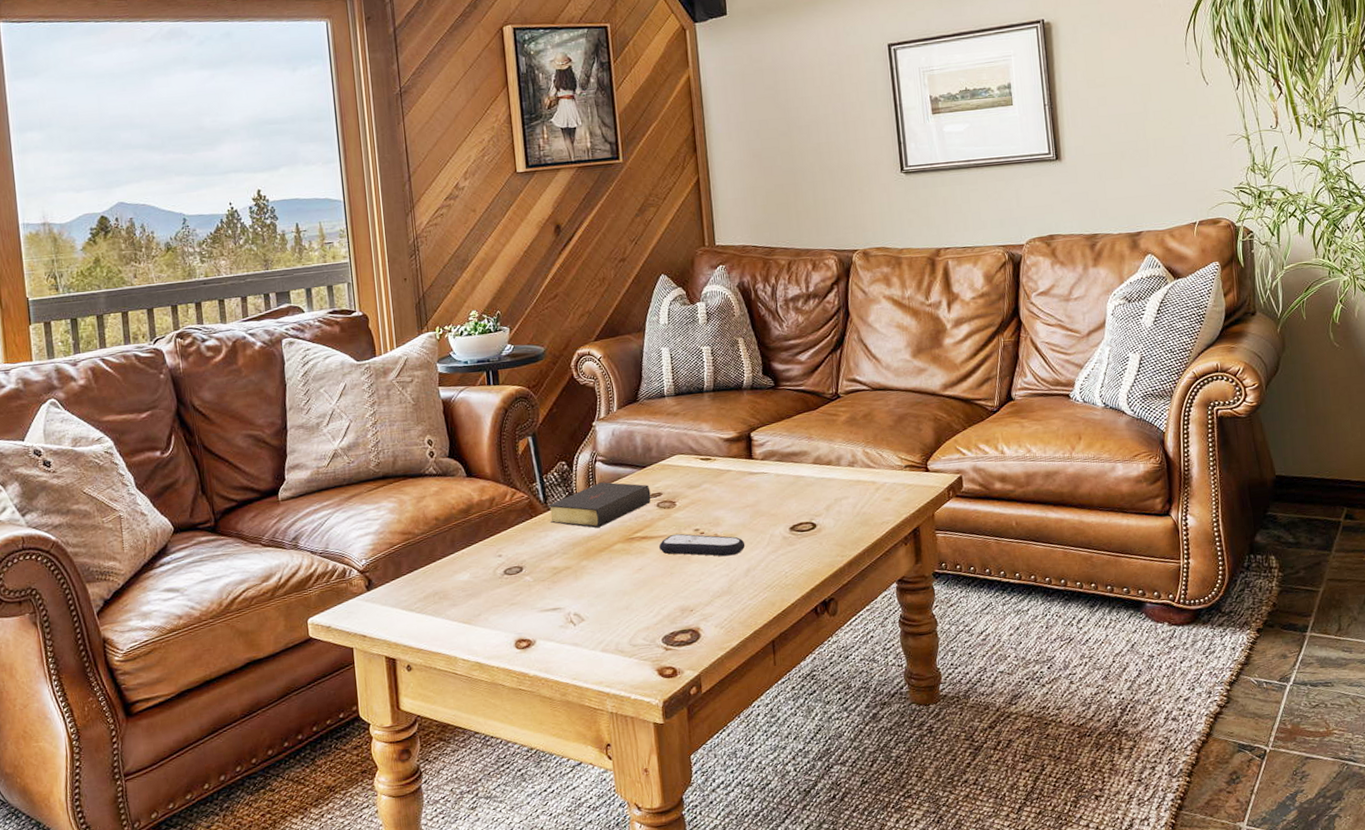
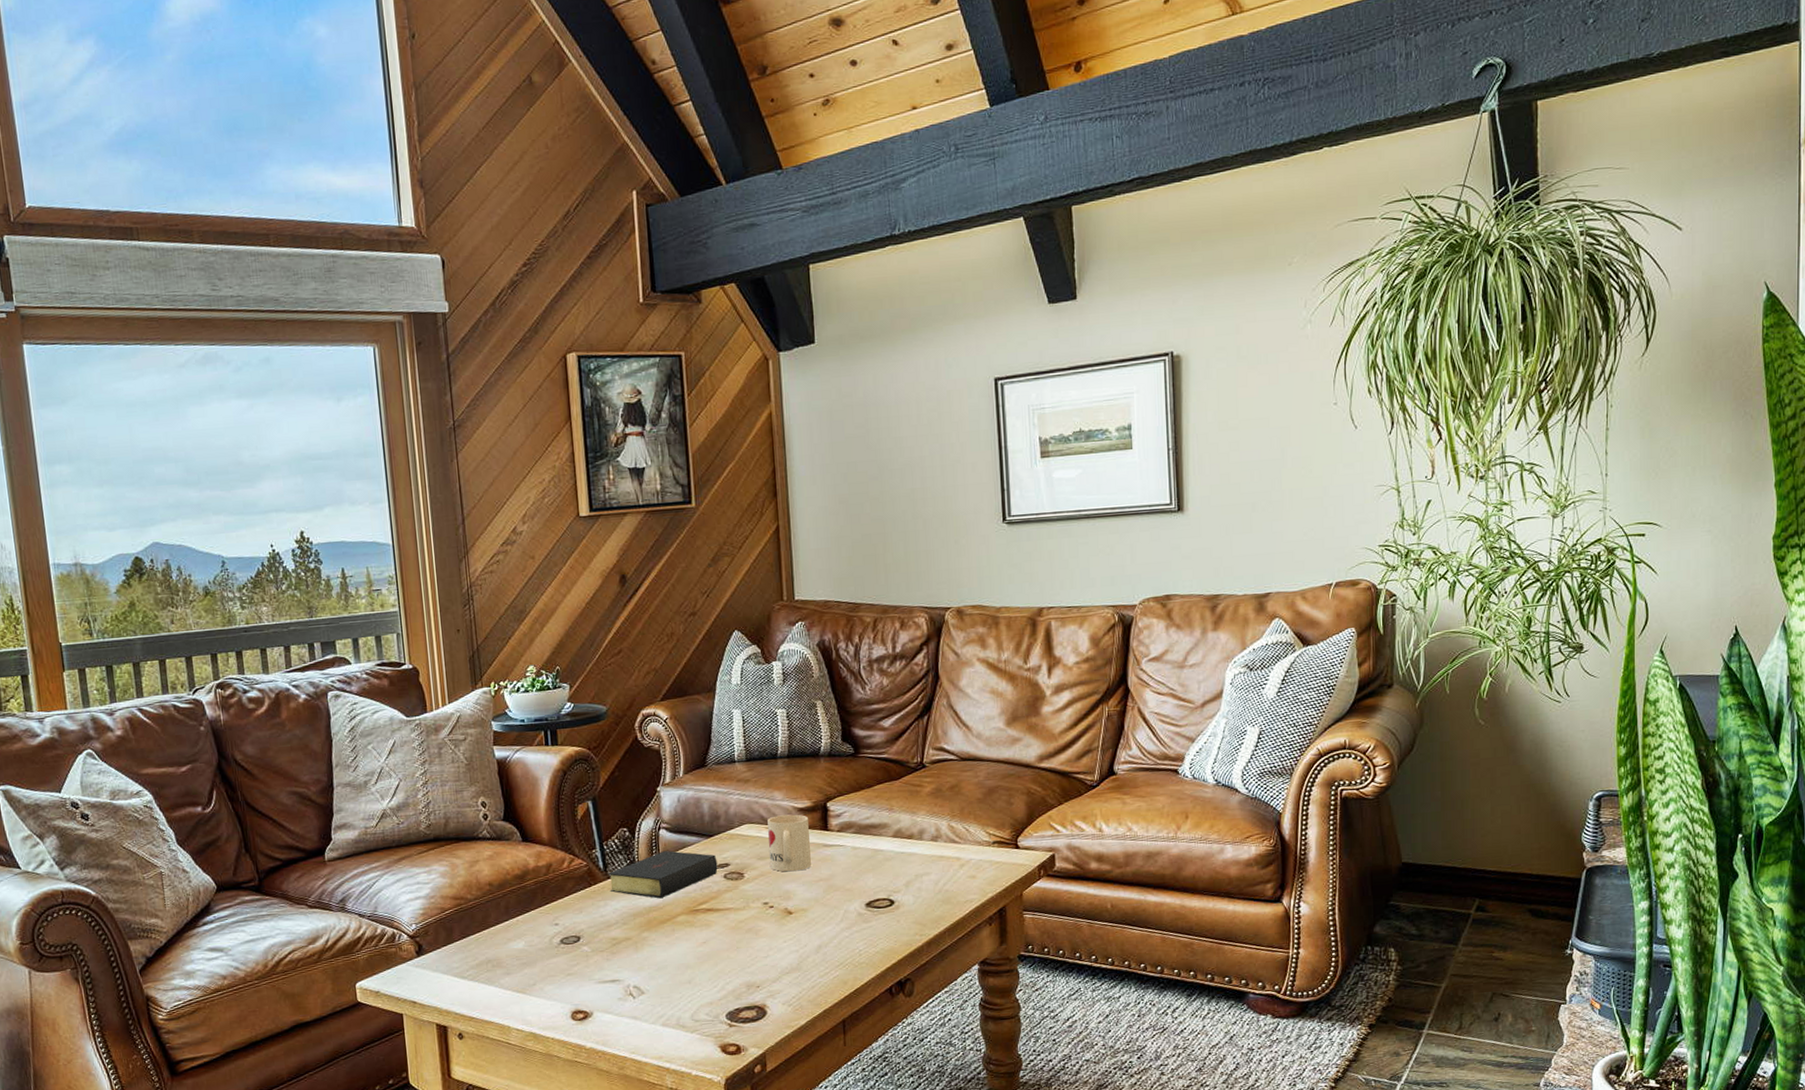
remote control: present [659,533,746,557] -> none [725,906,817,932]
mug: none [696,444,738,500] -> present [767,814,811,872]

